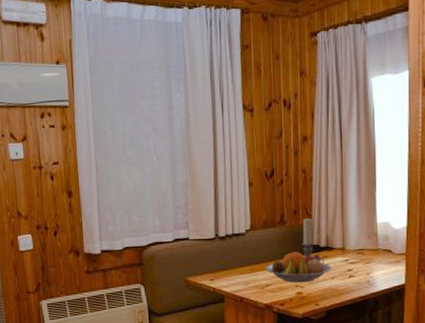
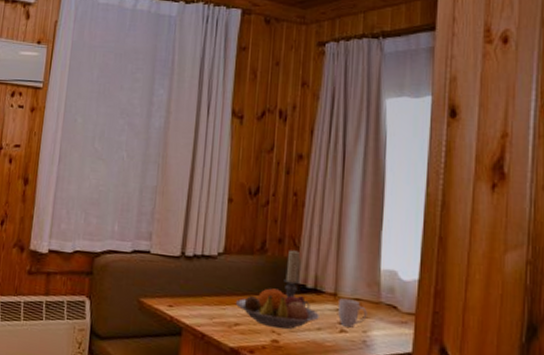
mug: none [347,250,369,273] -> present [338,298,368,328]

